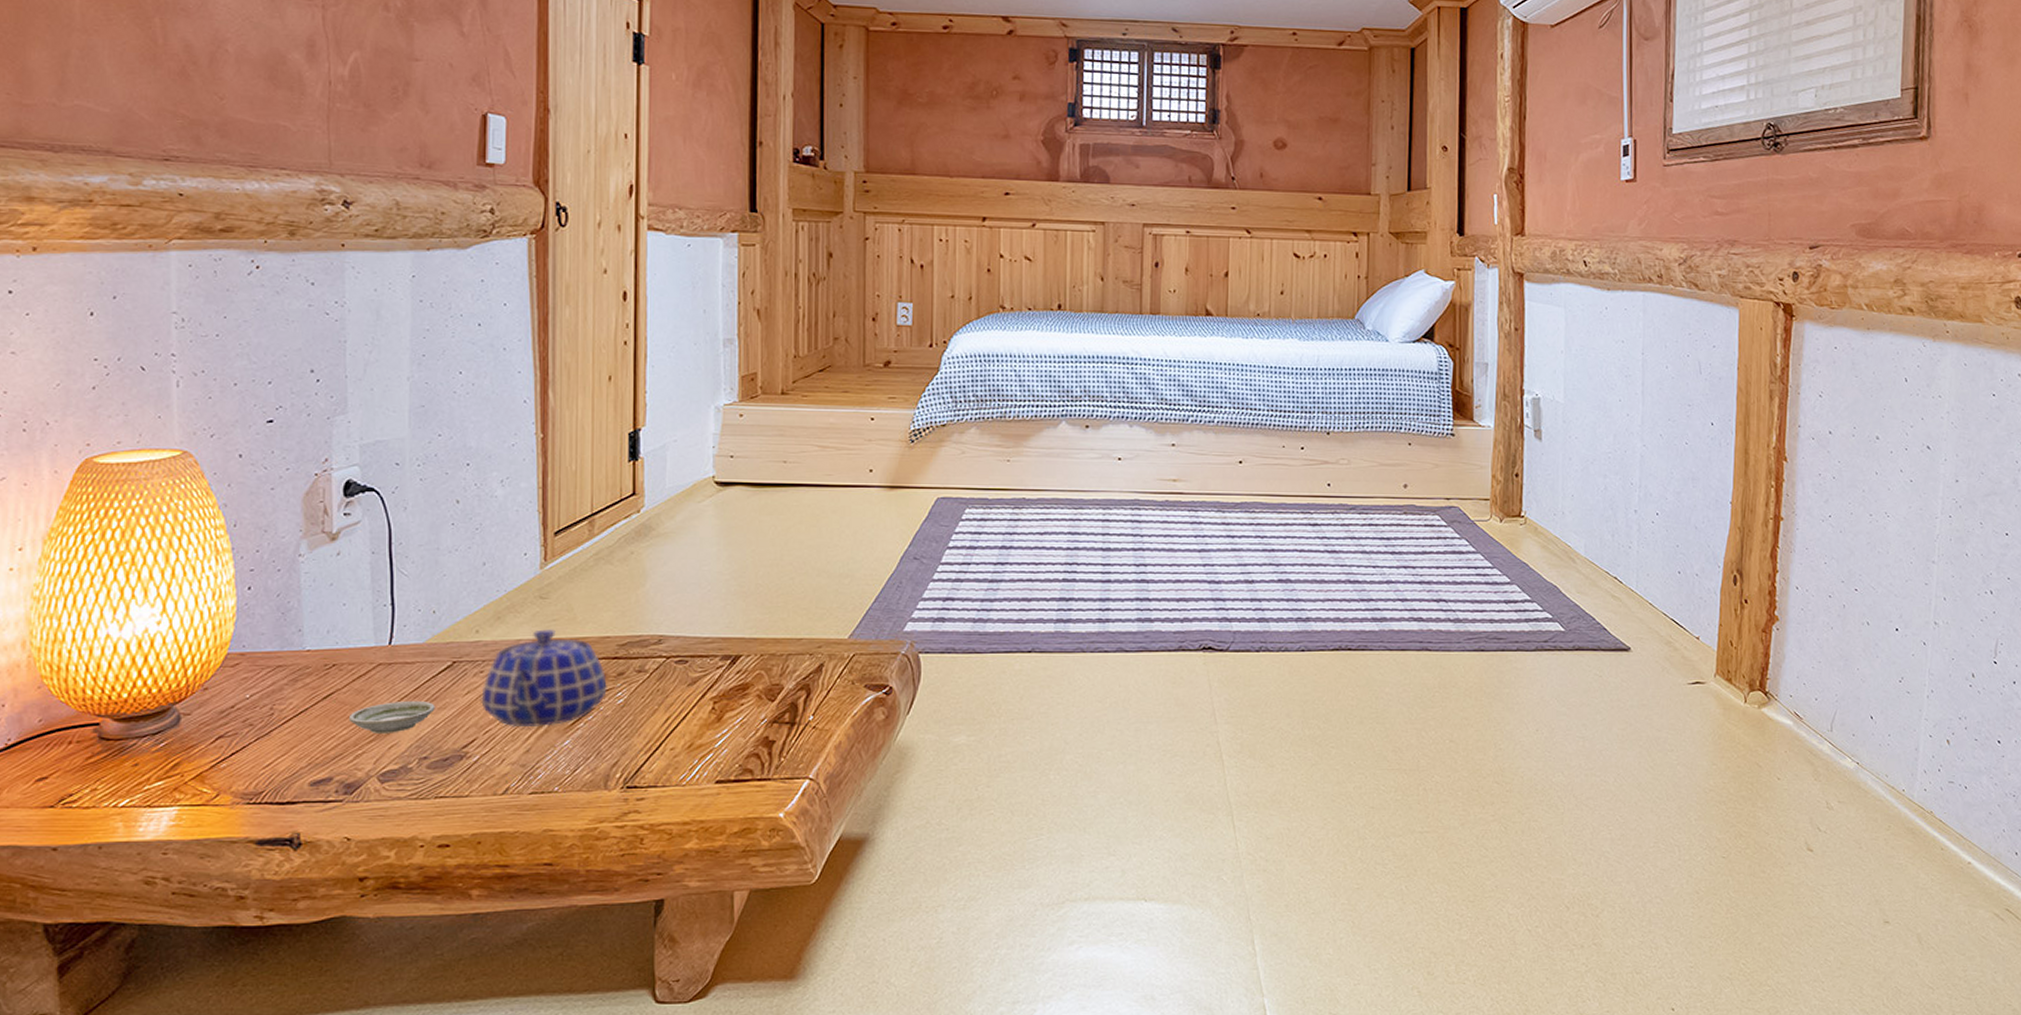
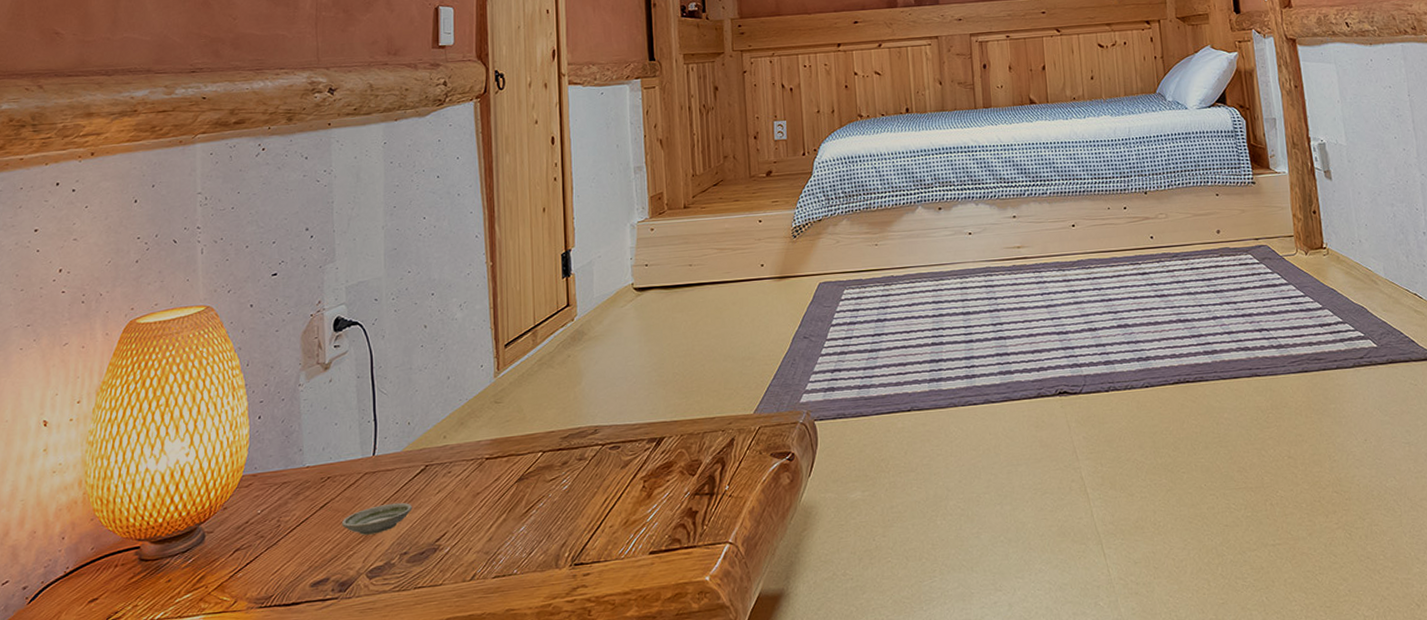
teapot: present [481,629,607,728] -> none [450,429,554,519]

